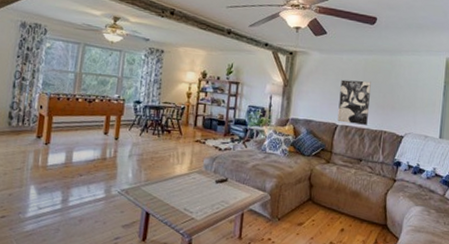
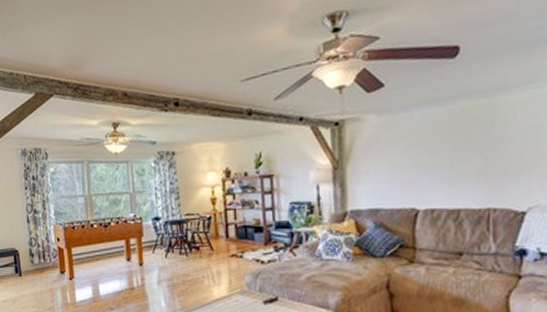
wall art: present [337,79,371,126] -> none [415,141,464,206]

